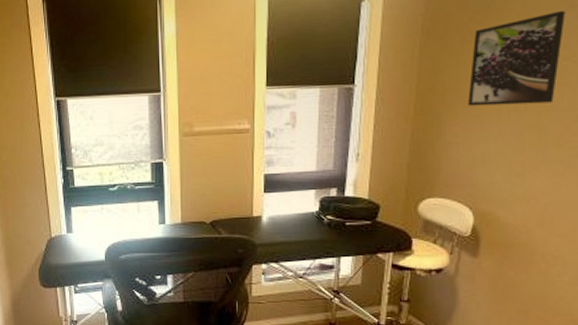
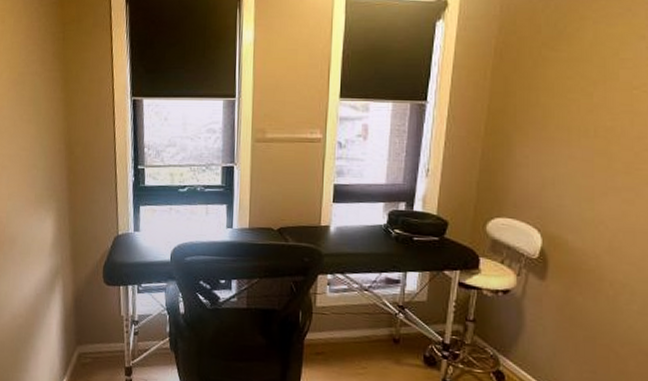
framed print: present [468,10,565,106] -> none [539,41,636,130]

